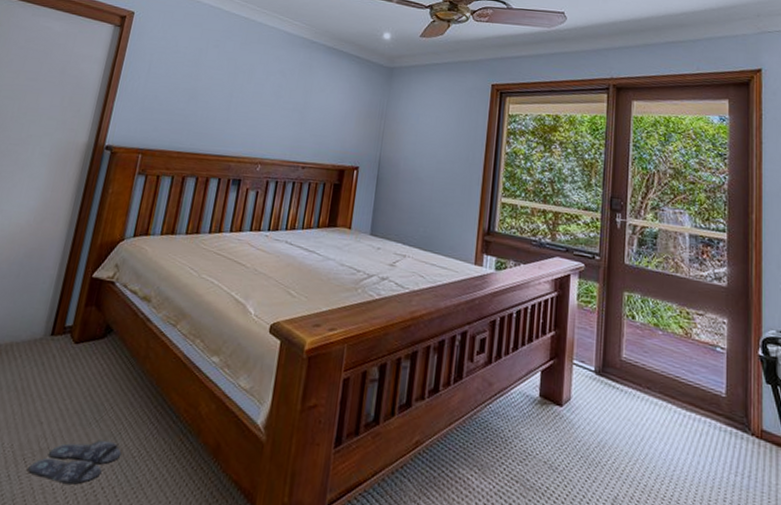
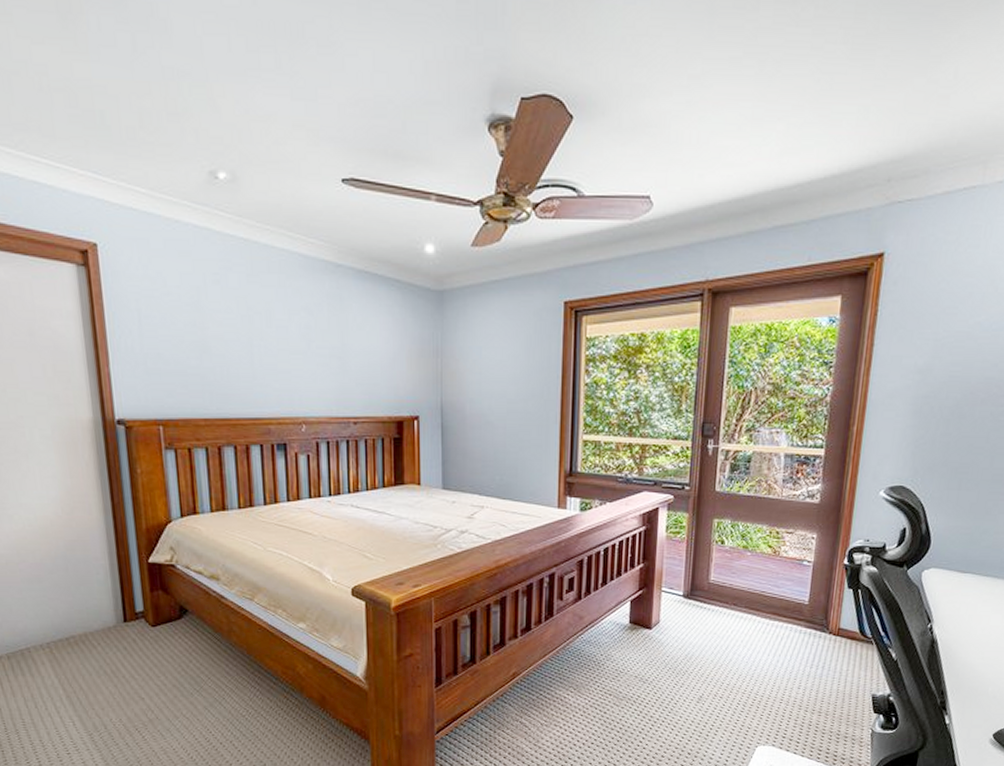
slippers: present [28,439,122,485] -> none [144,706,231,744]

